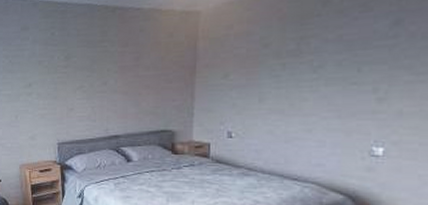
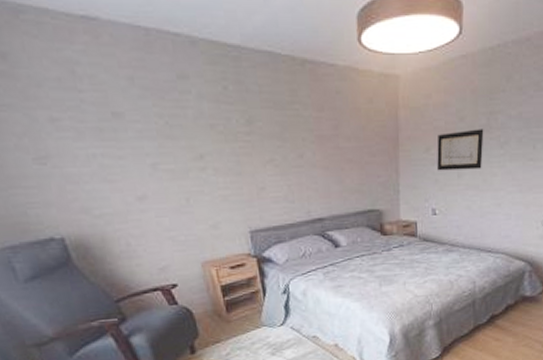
wall art: none [236,54,293,96] -> present [437,129,484,171]

